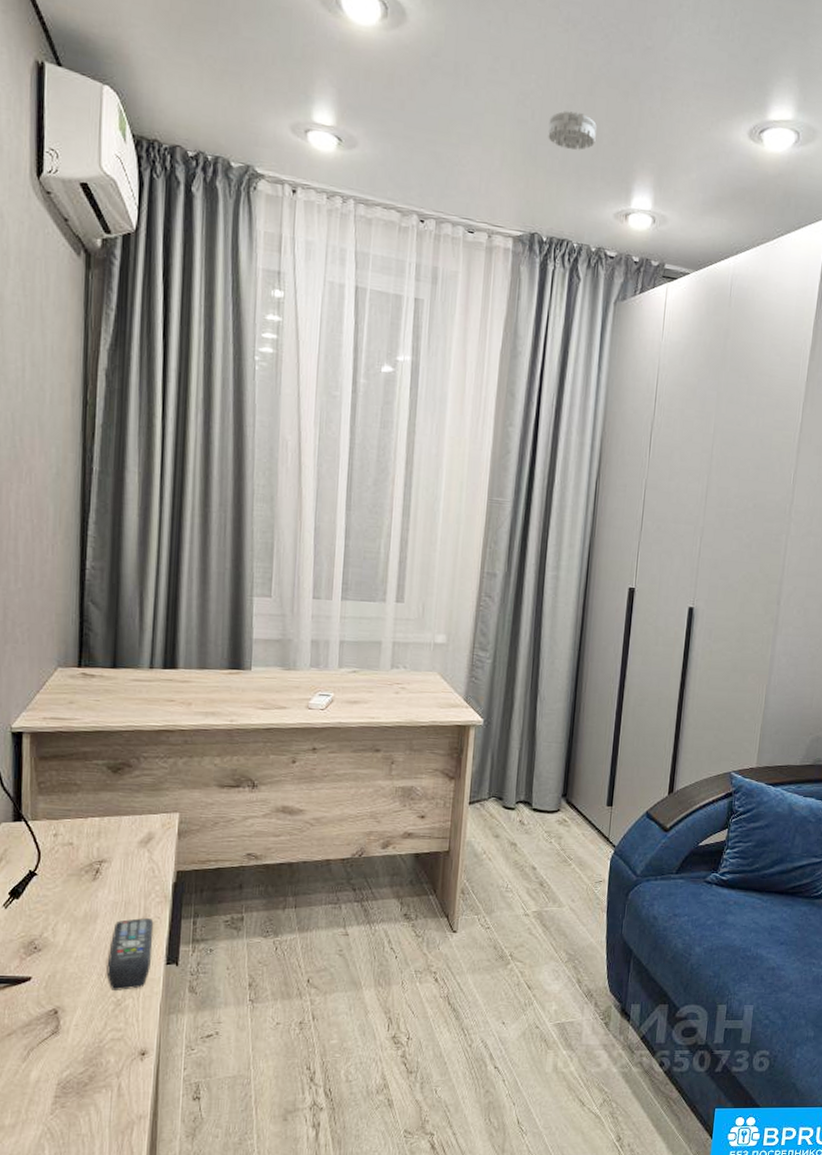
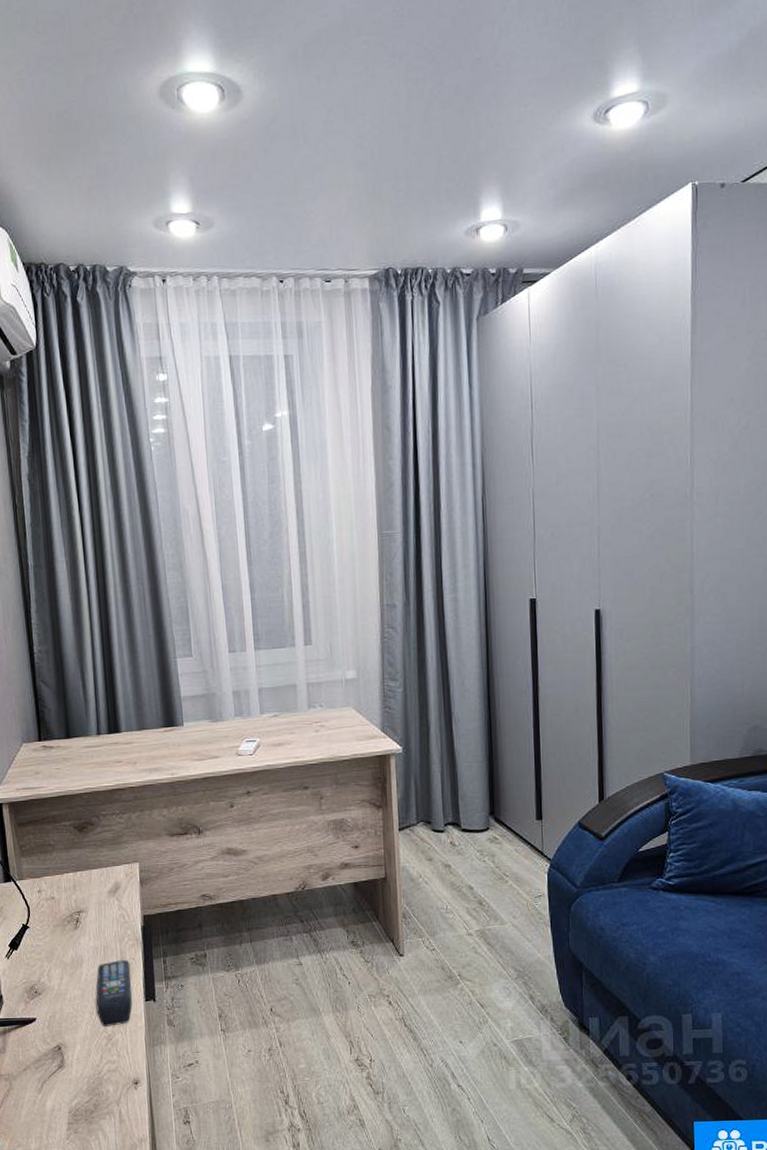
smoke detector: present [548,110,597,150] -> none [388,141,436,180]

